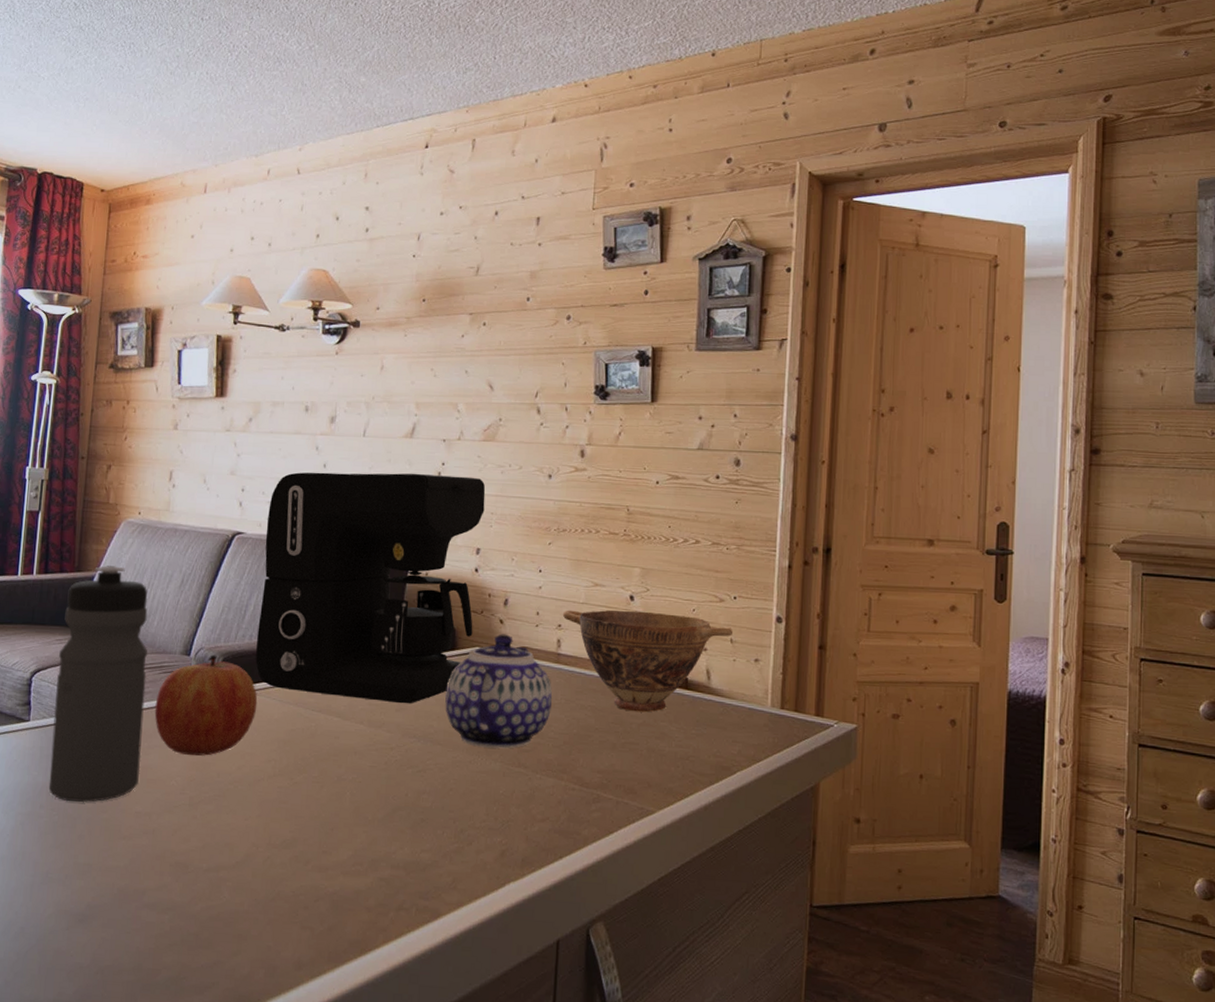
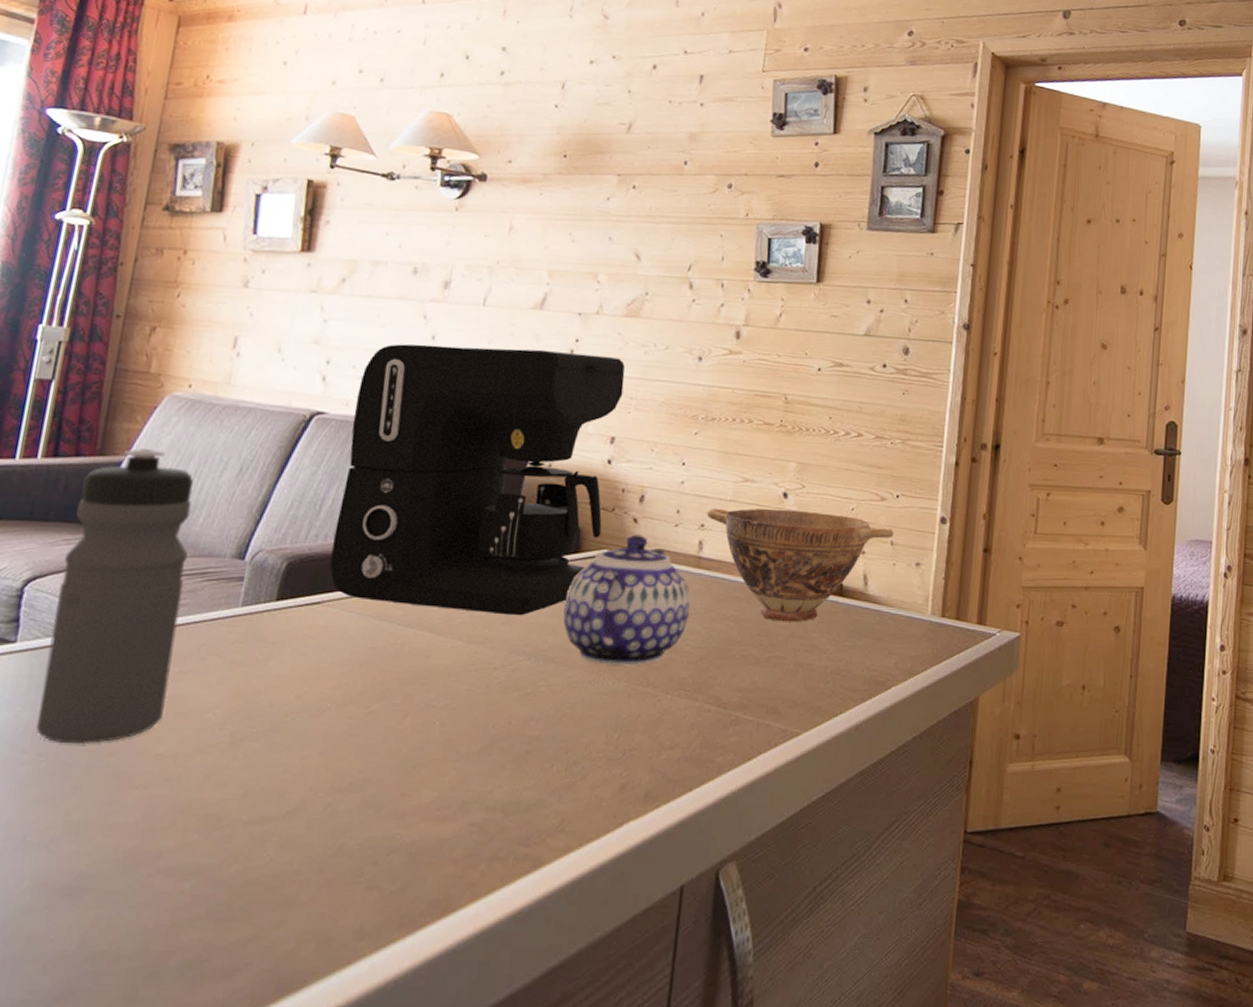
apple: present [154,654,258,756] -> none [191,558,329,682]

